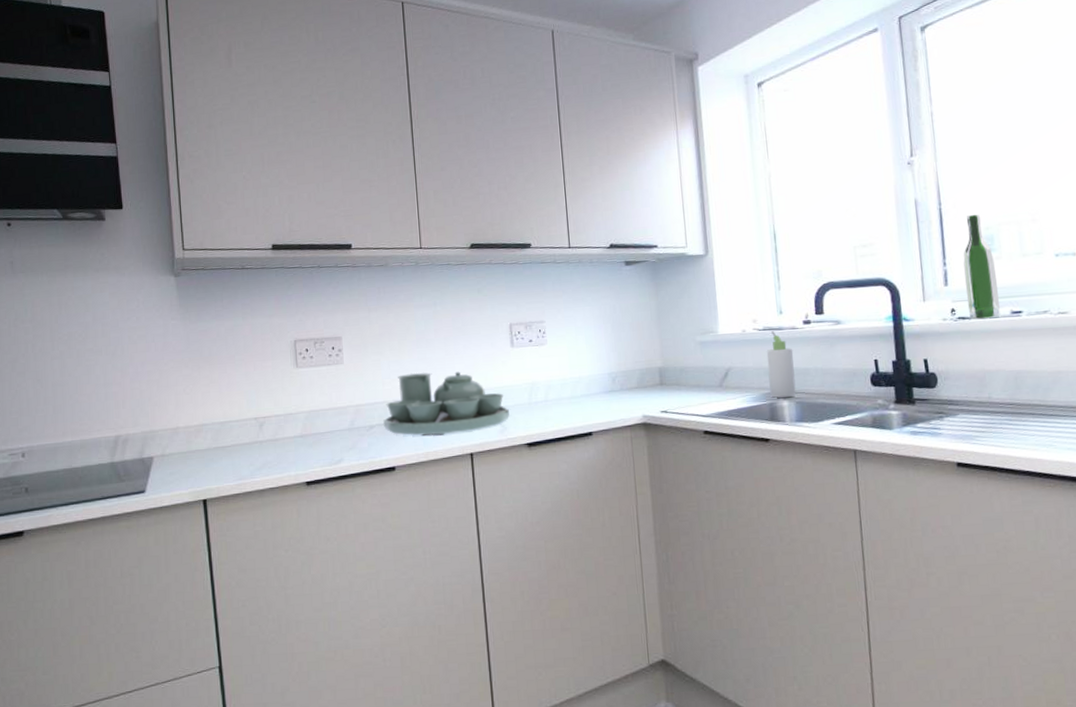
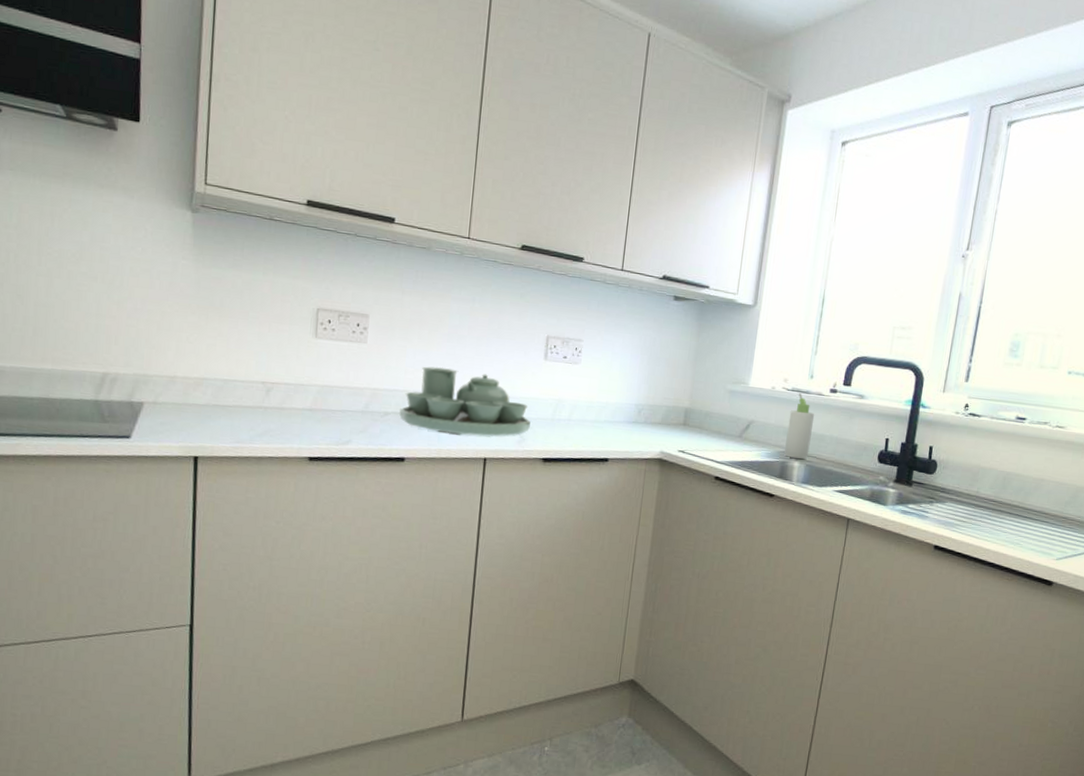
wine bottle: present [963,213,1000,320] -> none [980,318,1015,421]

